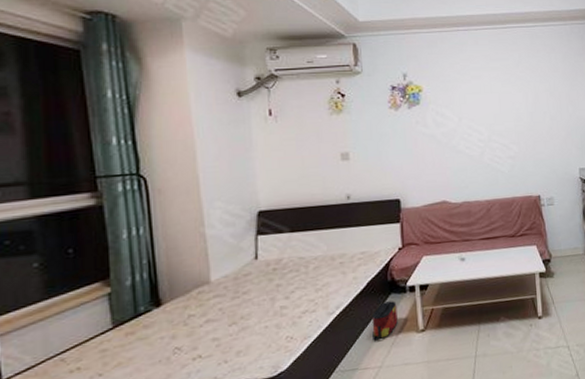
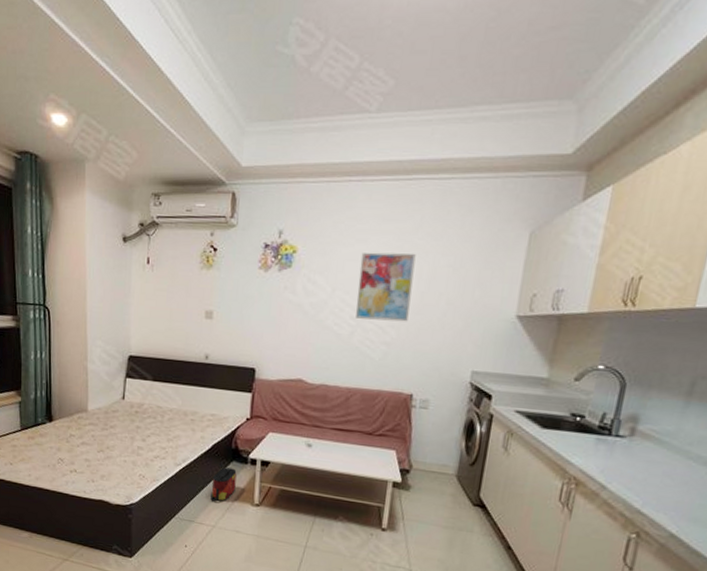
wall art: none [478,83,525,140] -> present [356,252,416,322]

